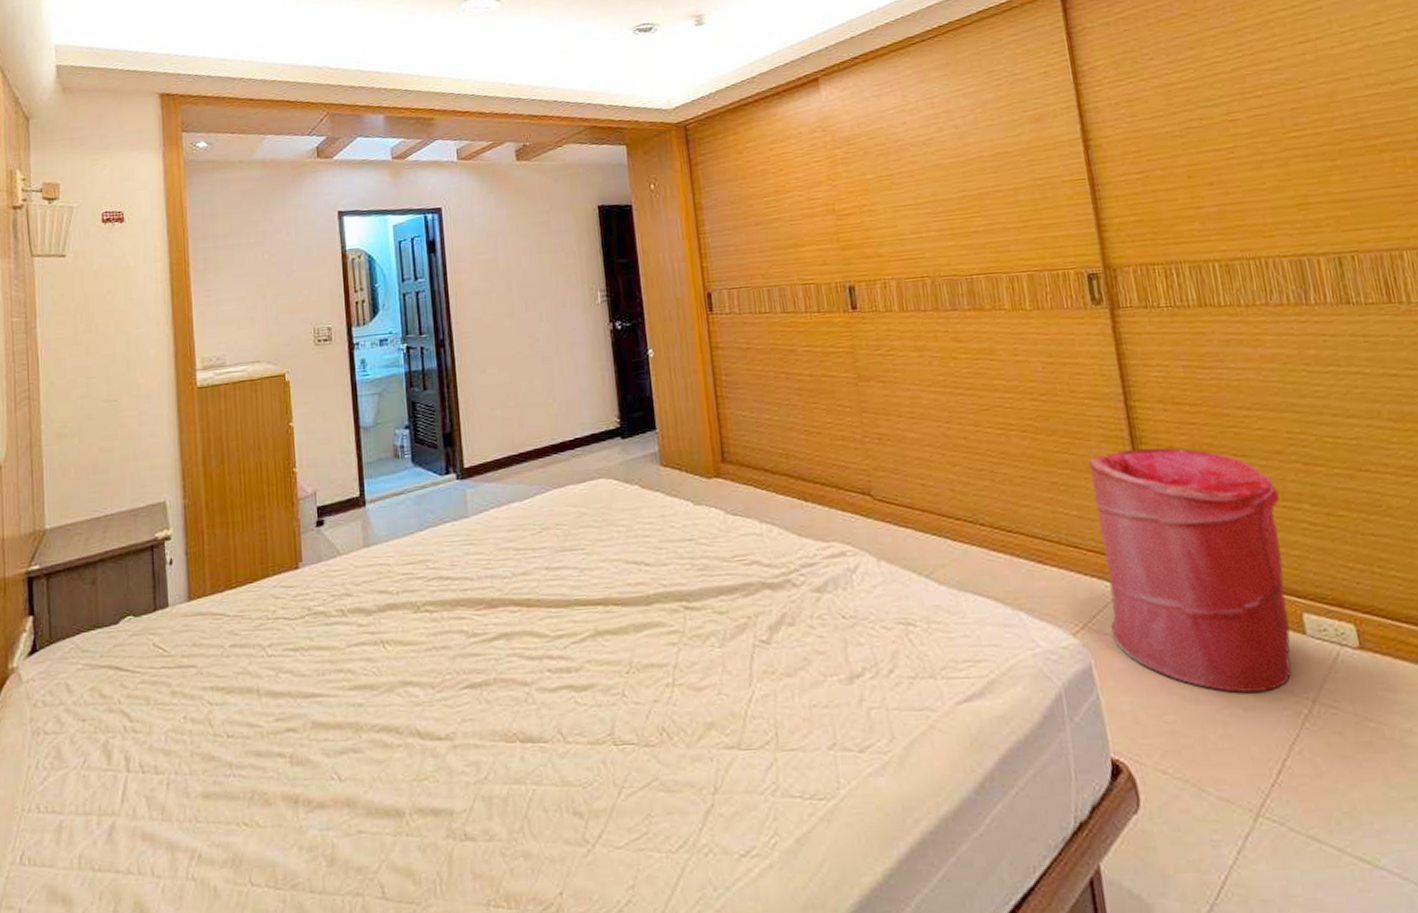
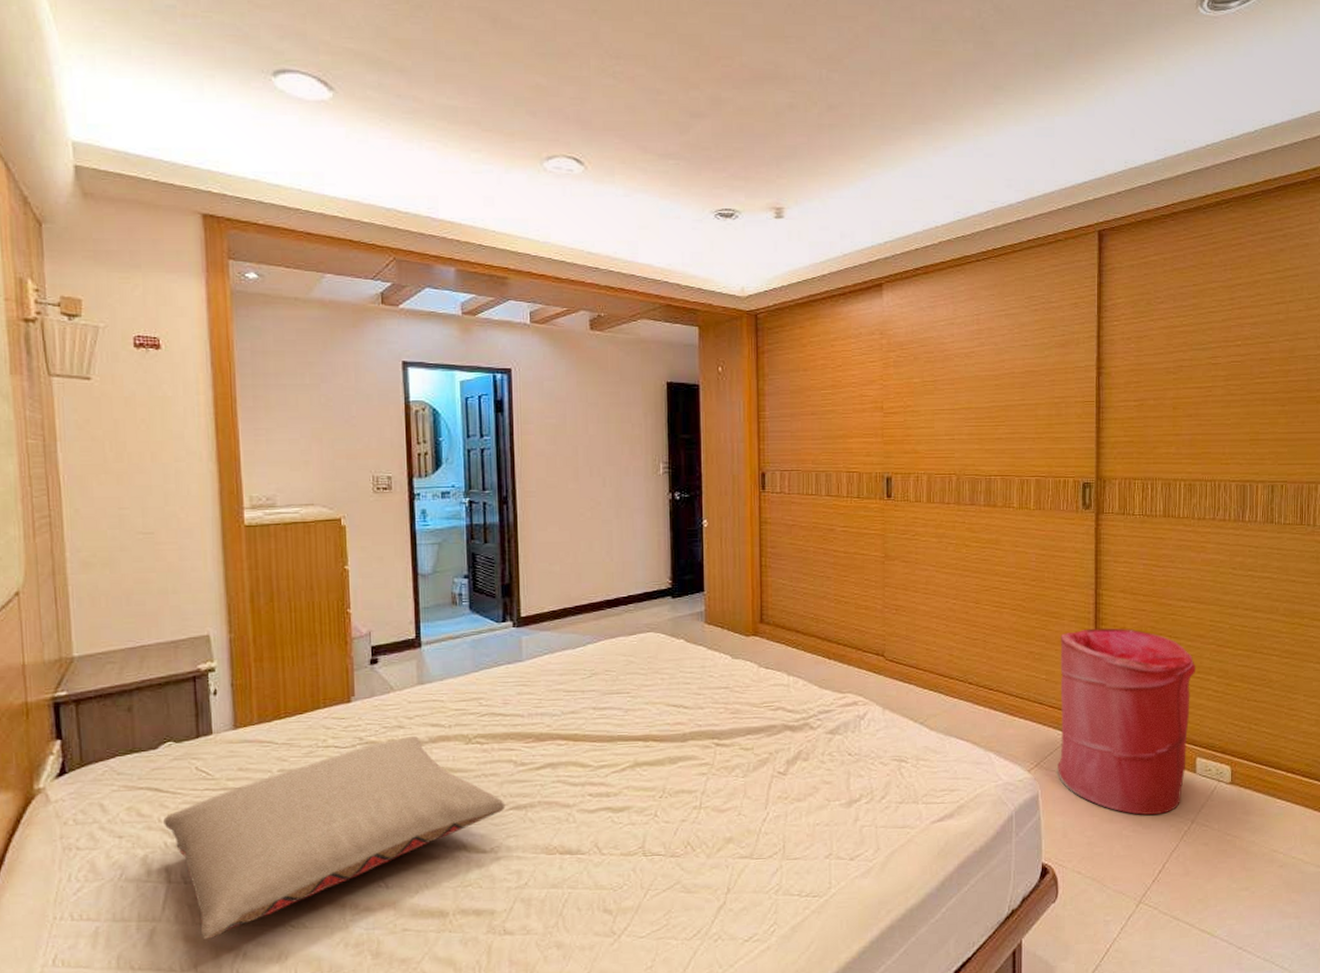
pillow: none [123,605,459,837] -> present [163,736,506,939]

